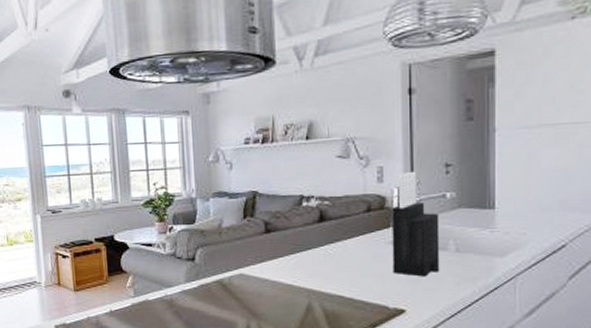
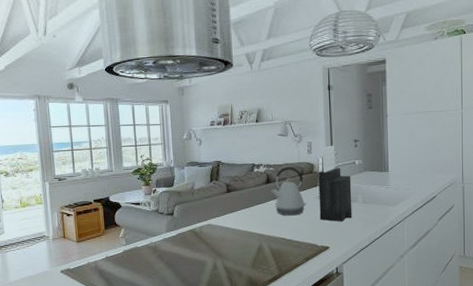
kettle: none [324,199,375,267] -> present [270,166,307,216]

